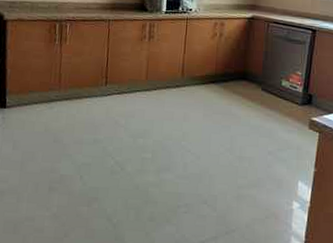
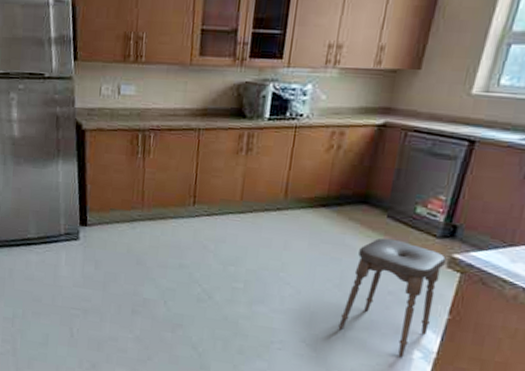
stool: none [232,107,307,208] -> present [338,238,446,357]

